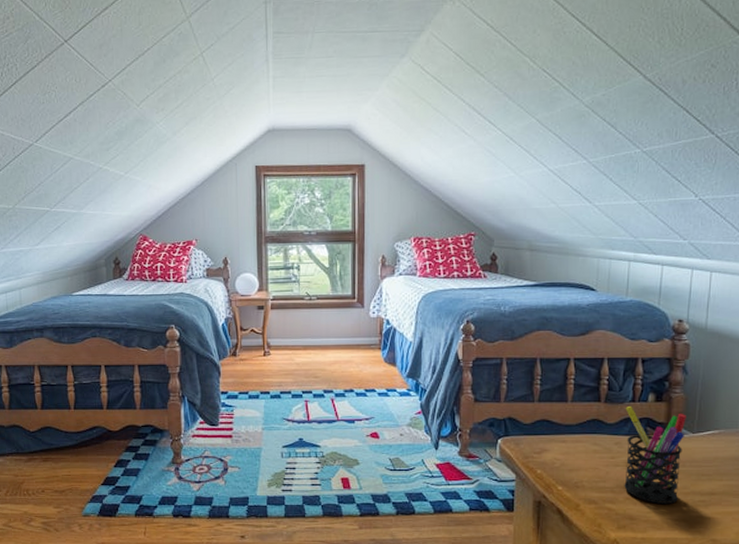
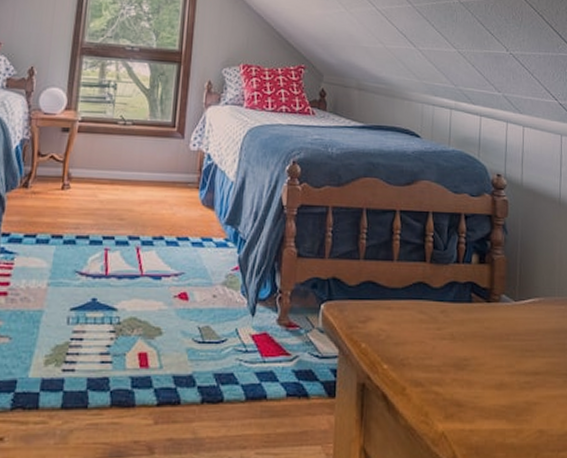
pen holder: present [624,407,686,504] -> none [450,268,508,386]

